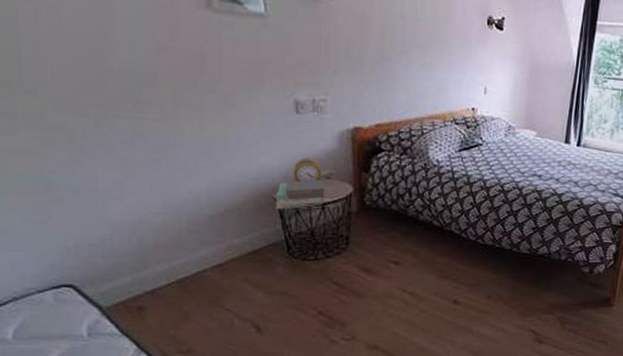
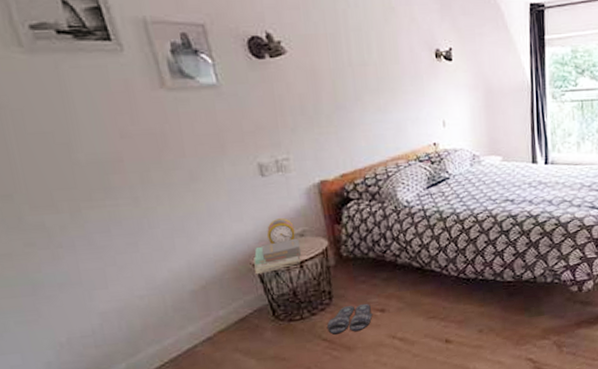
slippers: none [340,253,387,280] -> present [327,303,373,335]

